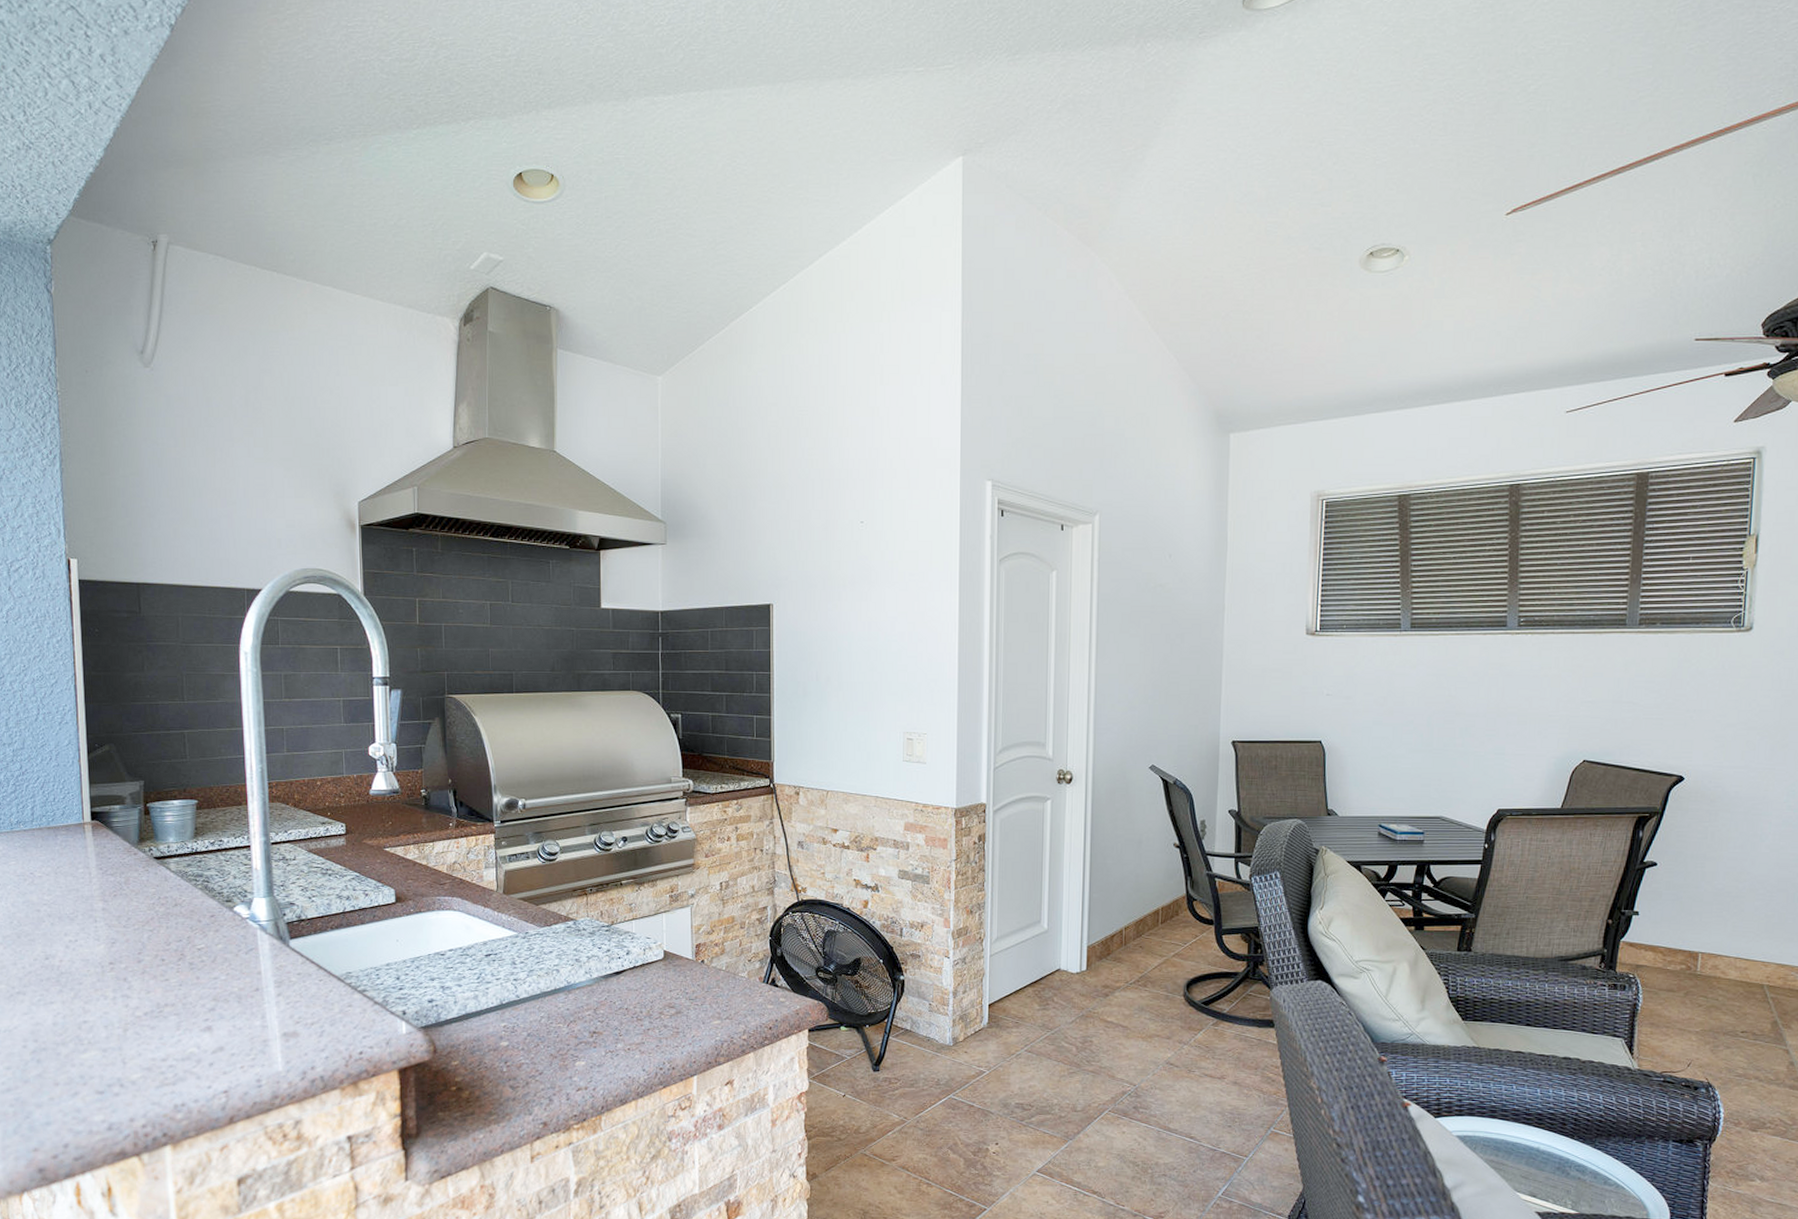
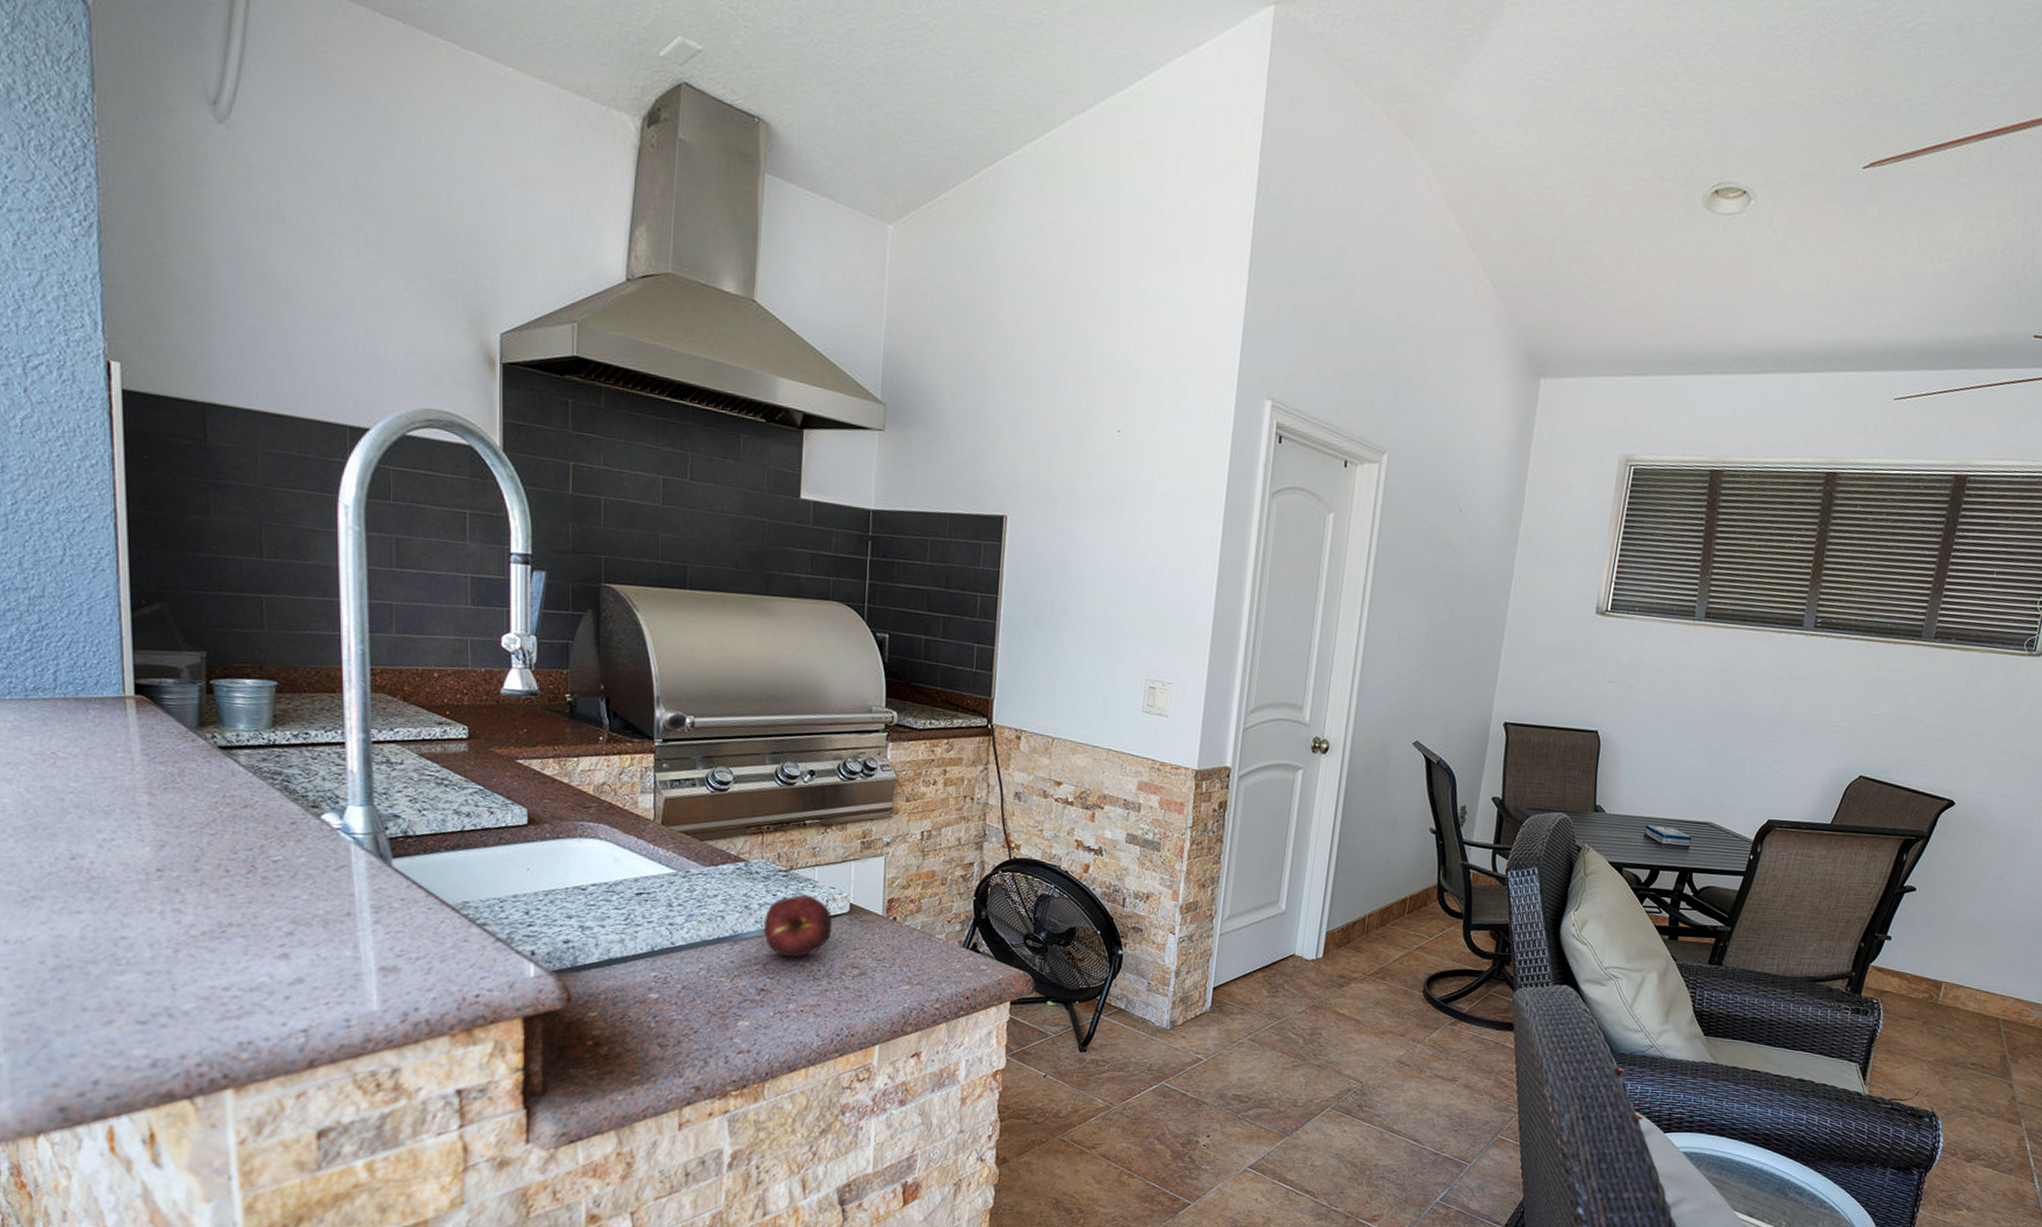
apple: none [593,946,650,1002] -> present [764,894,833,958]

